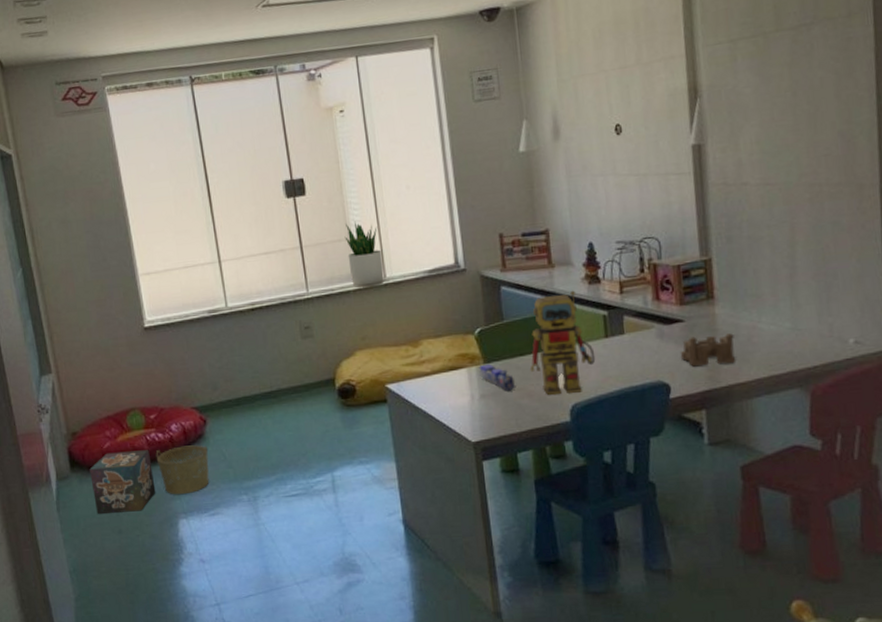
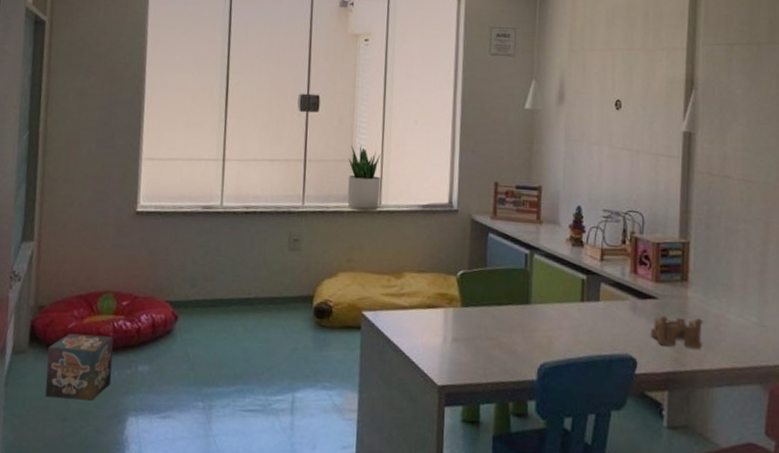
basket: present [155,445,209,495] -> none [119,339,174,391]
toy train: present [479,363,516,390] -> none [455,307,489,338]
toy robot: present [530,290,596,395] -> none [504,249,569,352]

